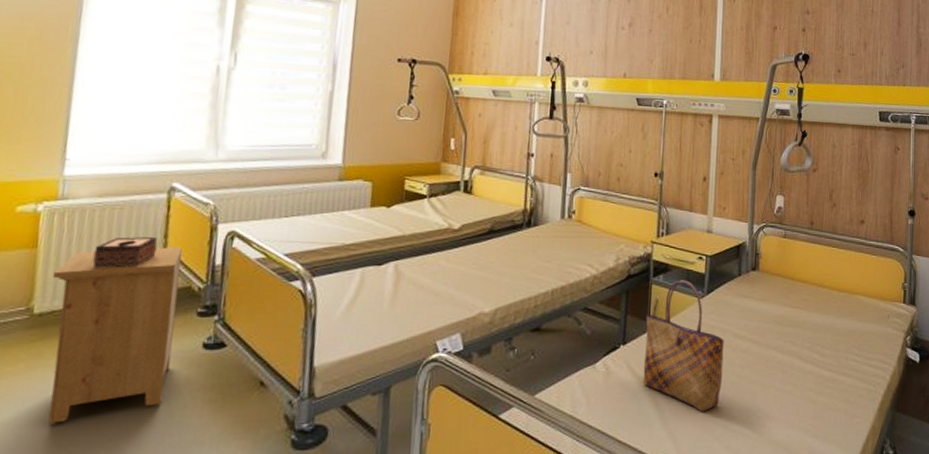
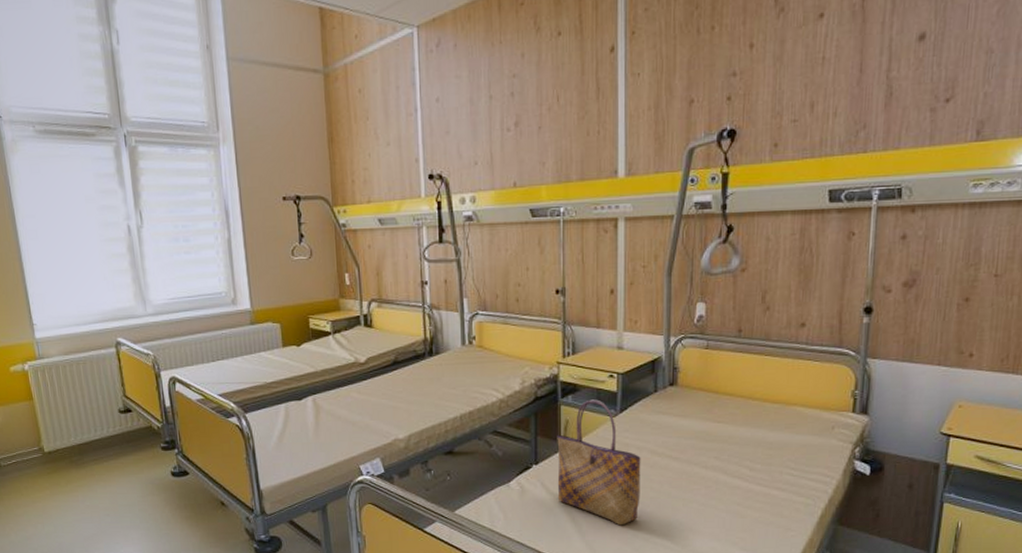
nightstand: present [48,246,182,423] -> none [50,392,151,534]
tissue box: present [92,236,158,268] -> none [73,385,119,414]

